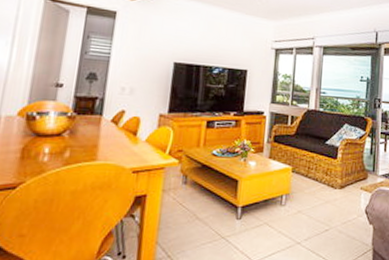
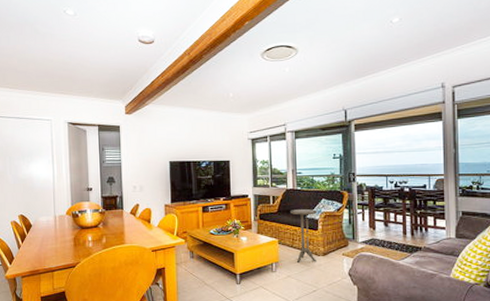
side table: none [309,132,339,196] -> present [290,208,318,262]

